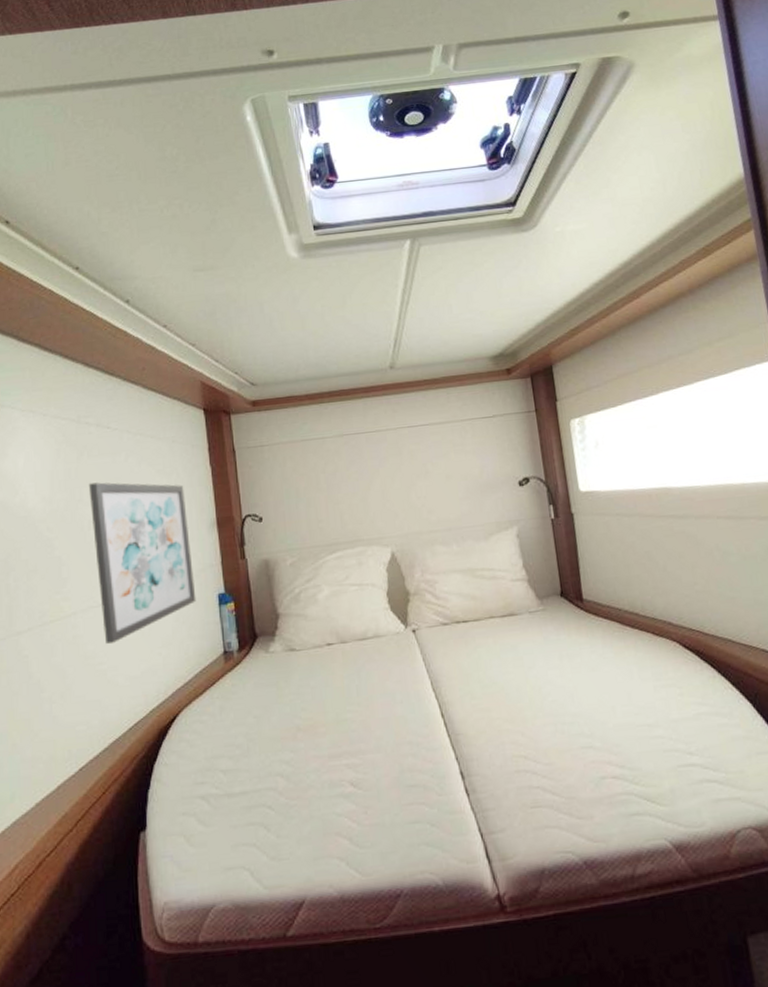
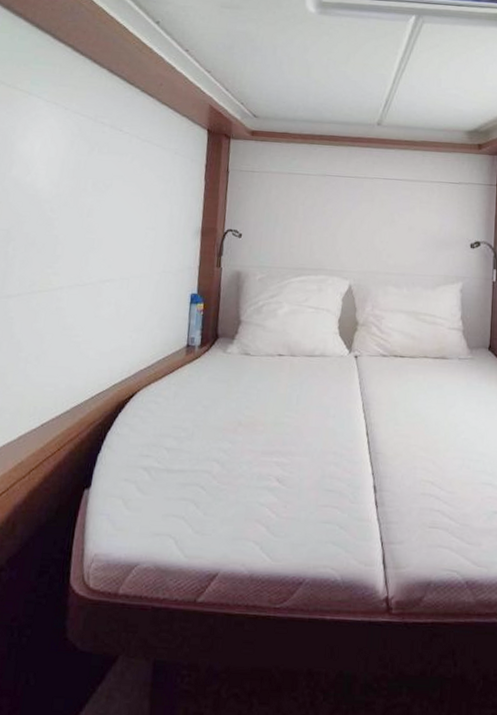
wall art: present [88,482,197,645] -> none [83,176,178,321]

